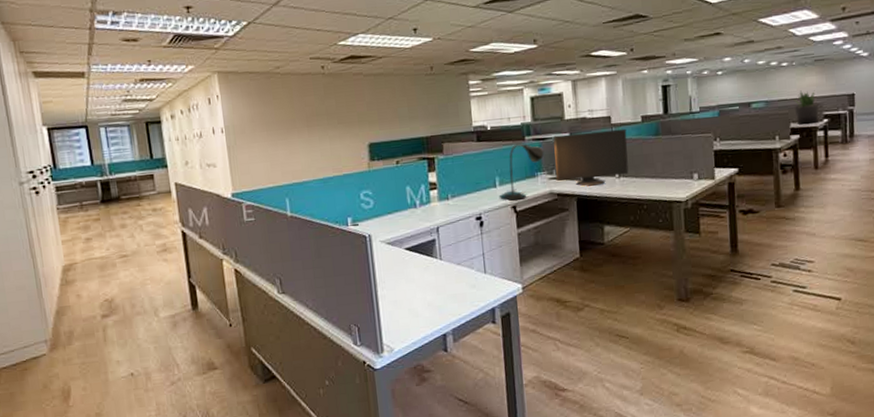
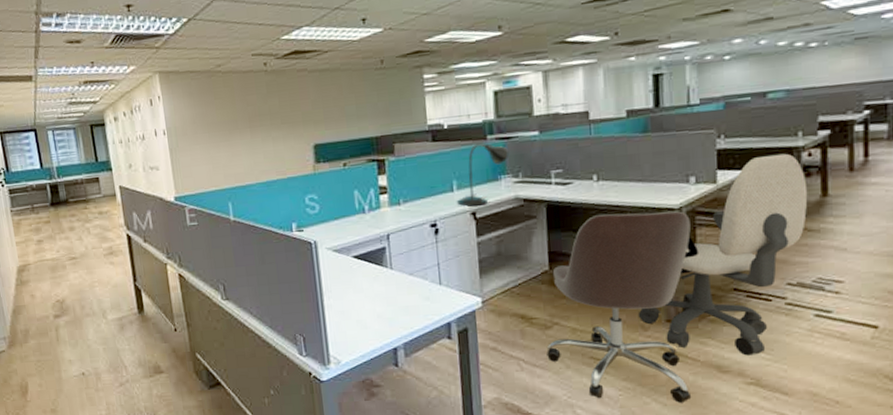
computer monitor: present [553,128,629,187] -> none [520,125,609,191]
office chair: none [579,203,700,372] -> present [547,211,692,403]
office chair: none [655,154,785,328] -> present [638,153,808,356]
planter: present [794,90,820,125] -> none [824,75,859,118]

